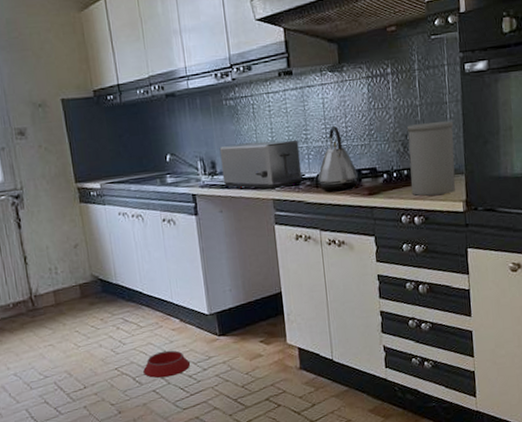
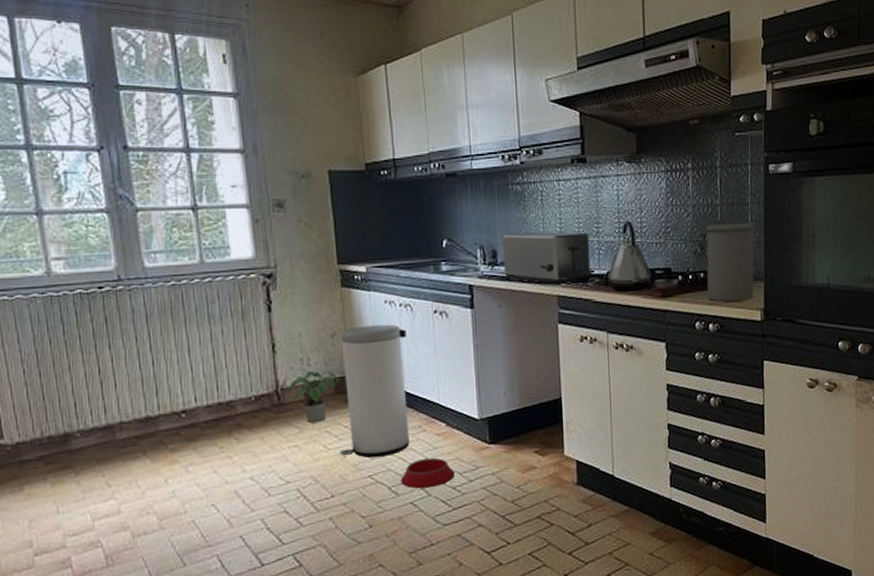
potted plant: none [40,278,84,325] -> present [288,371,339,423]
pedal bin: none [82,233,149,353] -> present [340,324,409,458]

